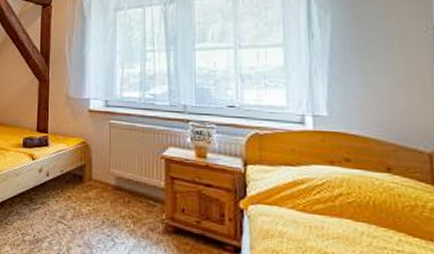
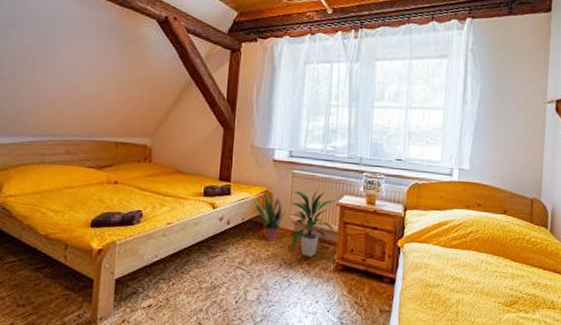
potted plant: none [74,144,109,196] -> present [255,192,290,242]
indoor plant: none [109,140,161,215] -> present [290,189,336,257]

